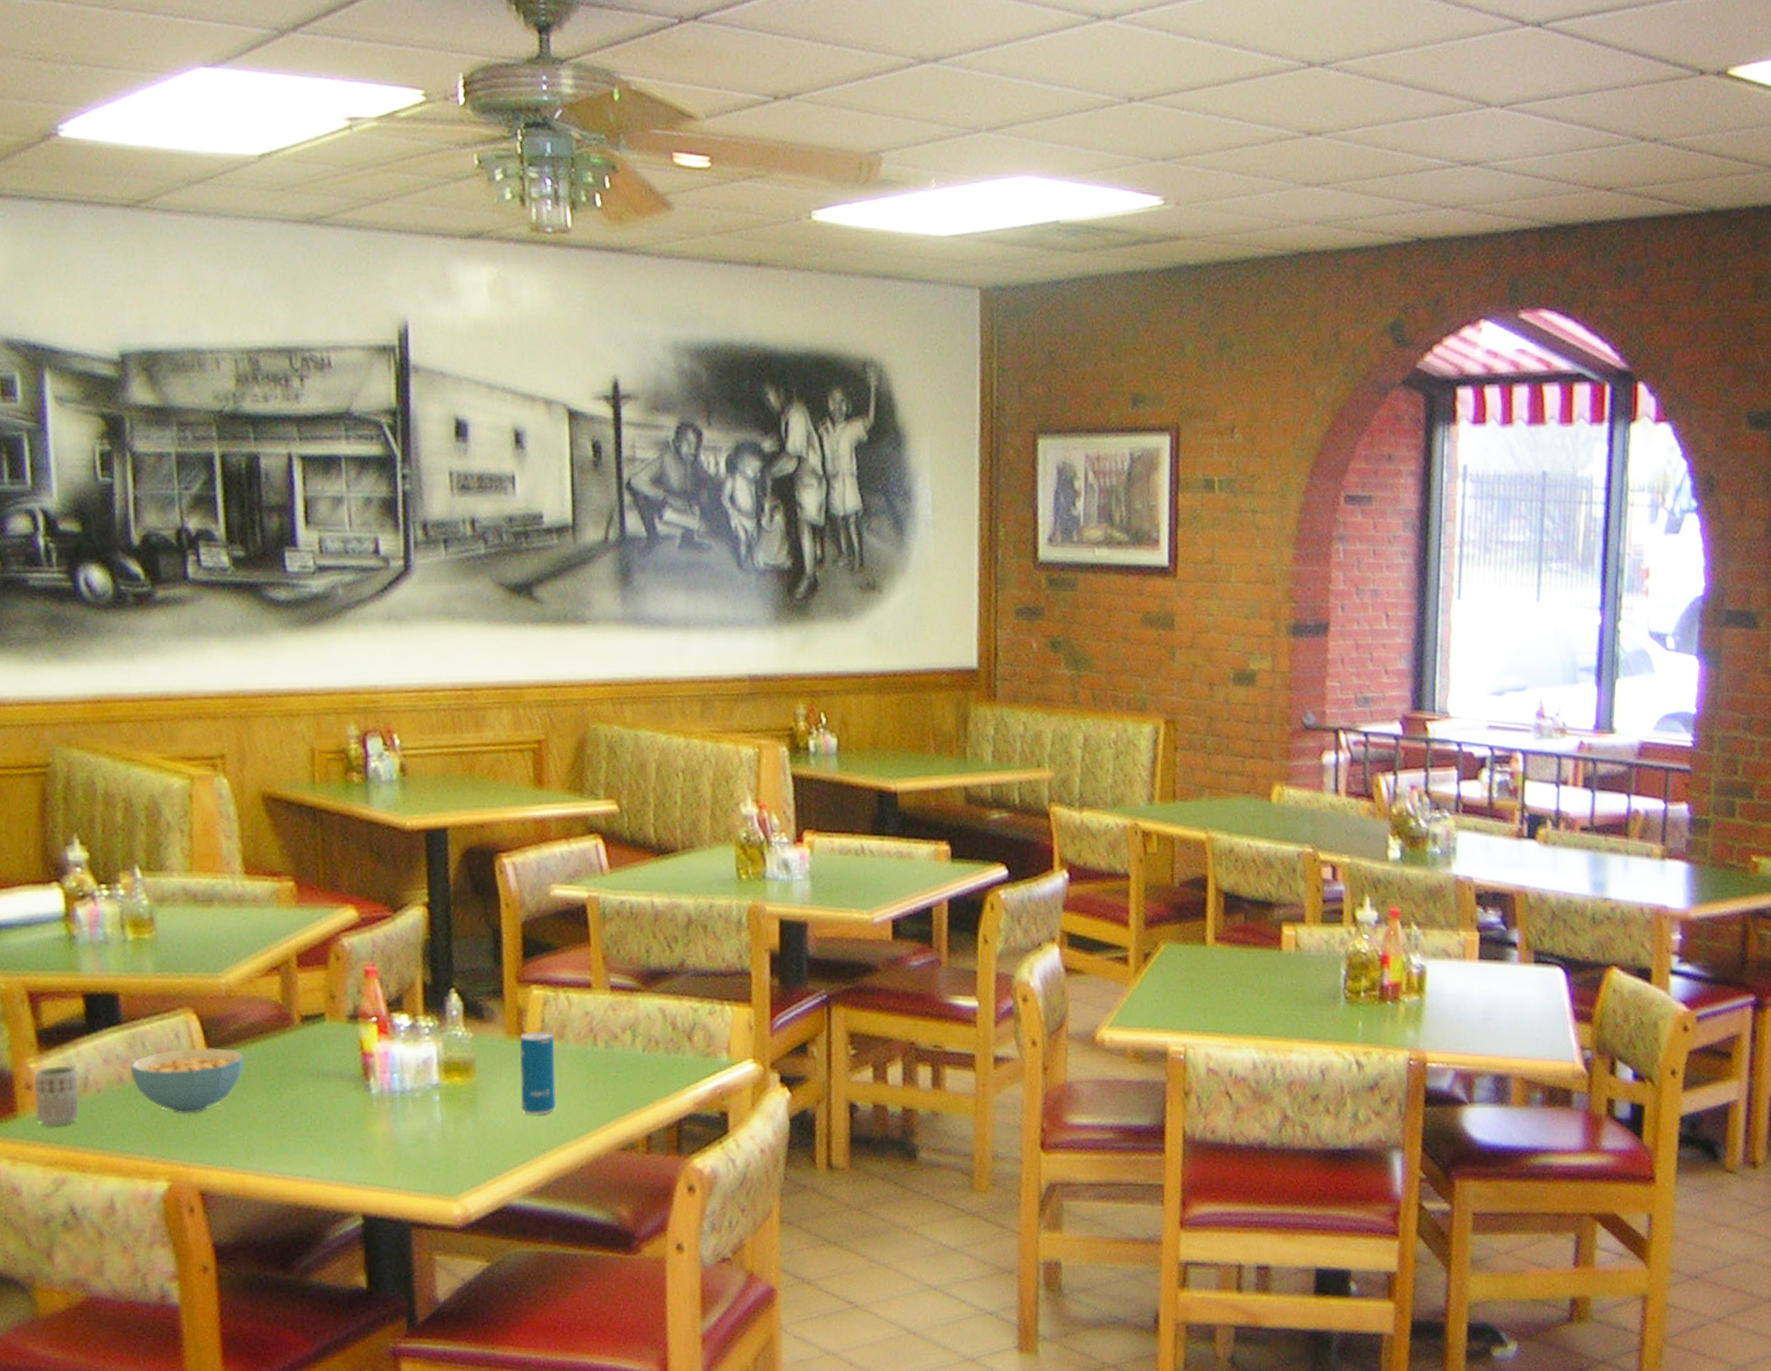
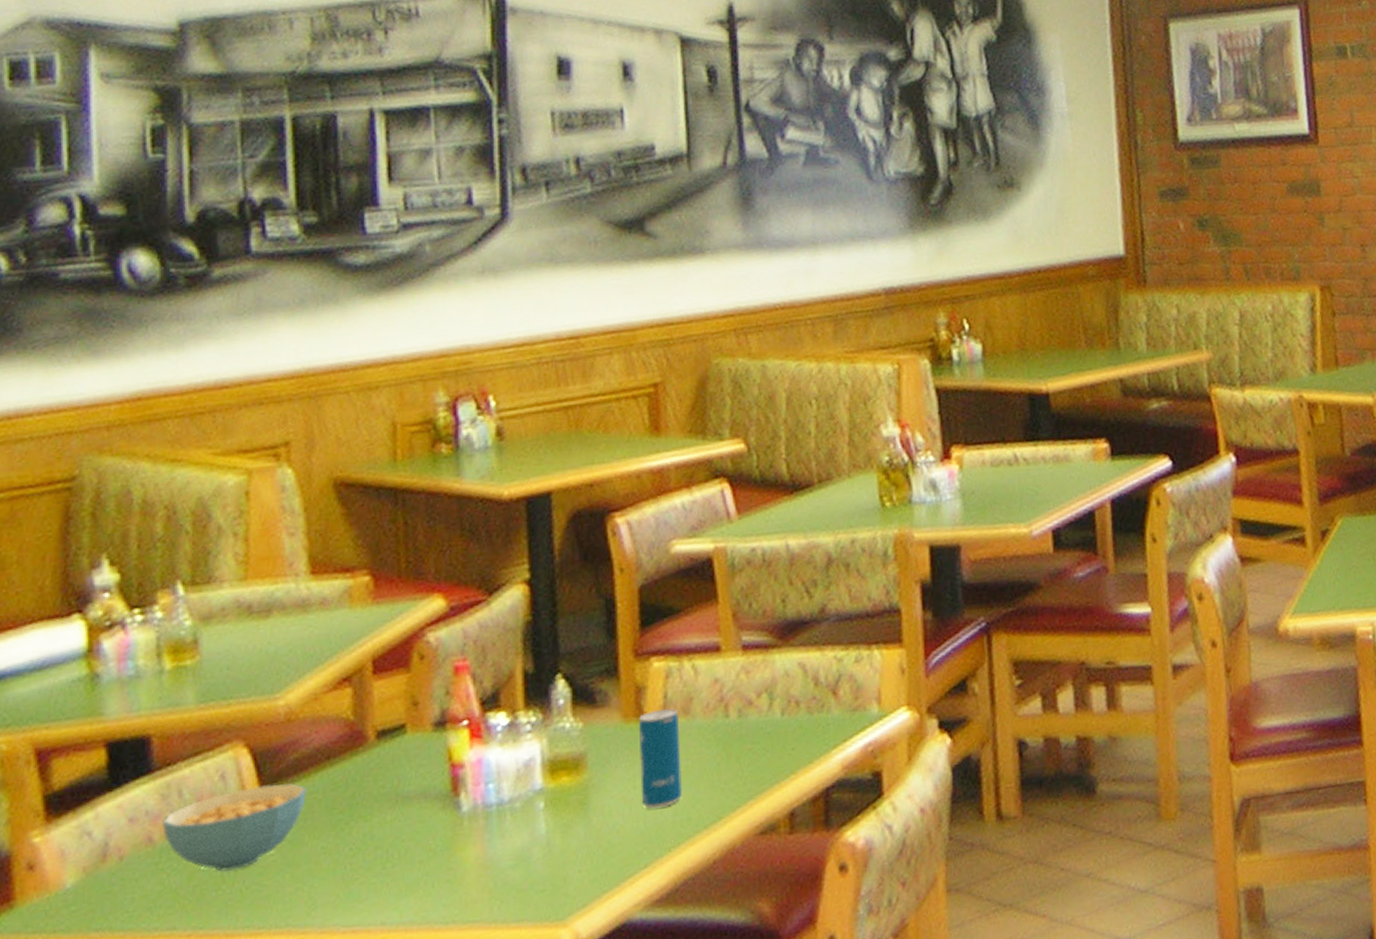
cup: present [33,1067,79,1126] -> none [37,833,96,913]

